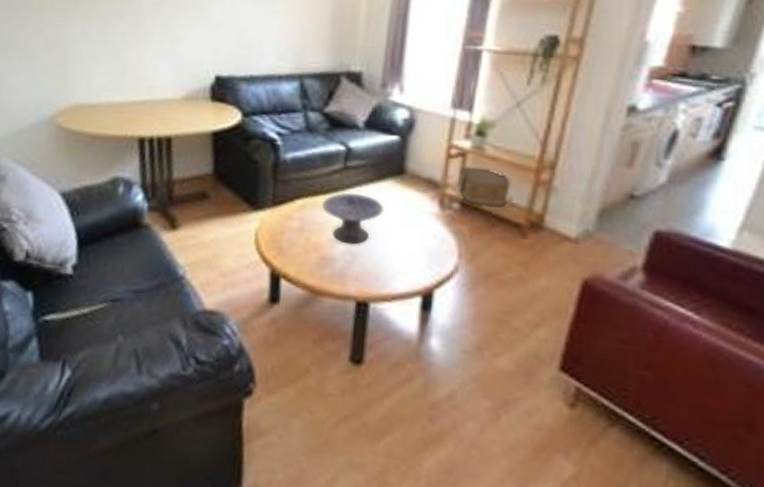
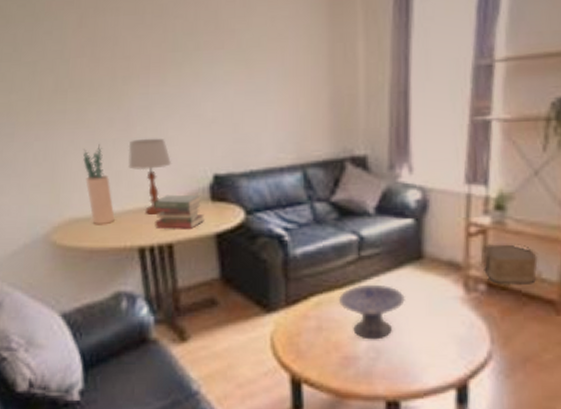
vase: none [92,36,119,113] -> present [83,144,115,225]
table lamp: none [135,34,176,108] -> present [128,138,171,214]
books: none [156,90,204,126] -> present [153,194,204,230]

